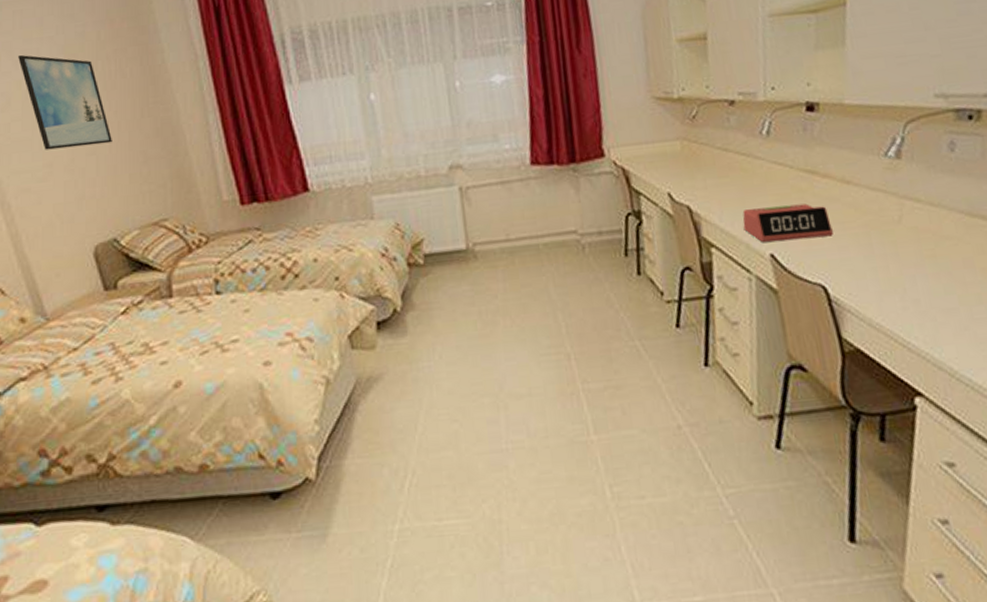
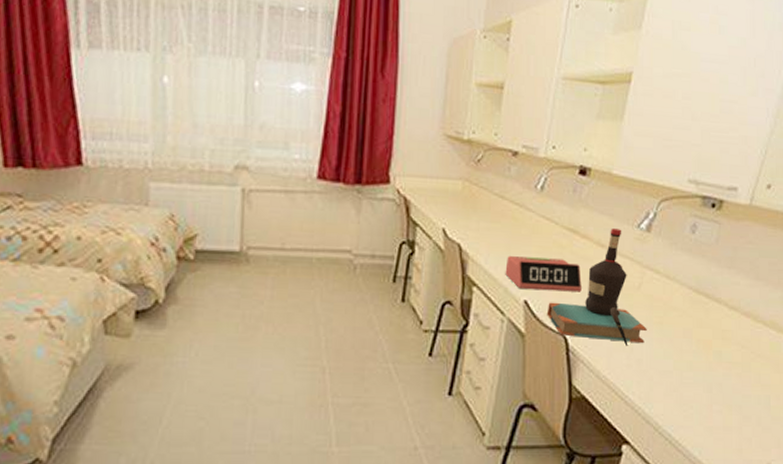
bottle: none [797,161,919,287] -> present [546,228,647,346]

